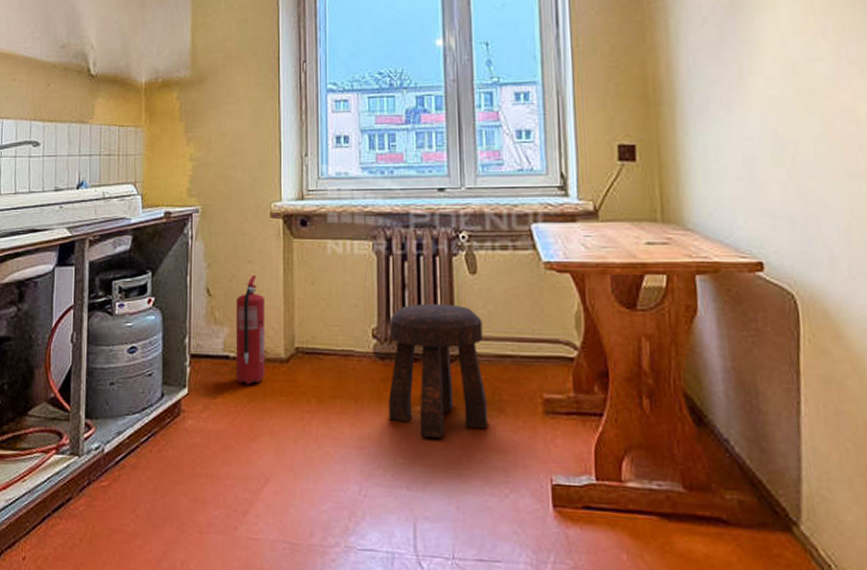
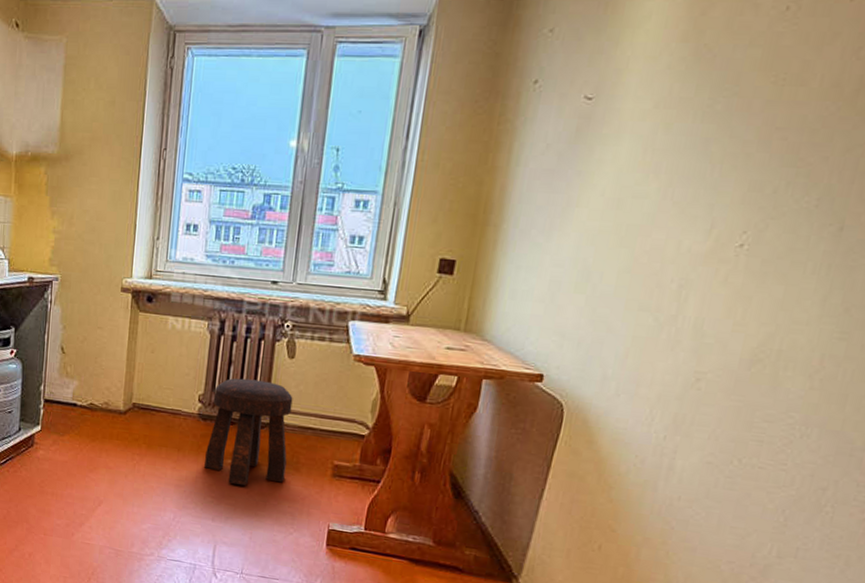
fire extinguisher: present [235,276,266,385] -> none [82,340,111,429]

